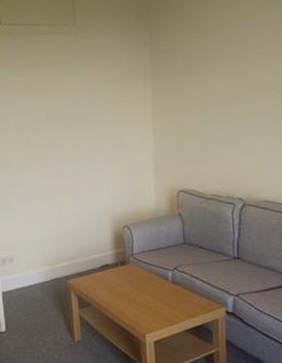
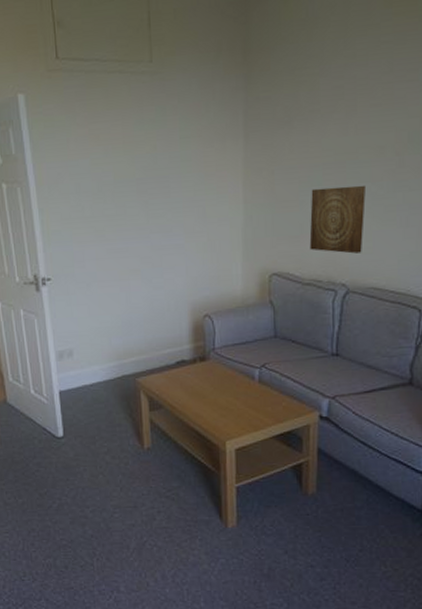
wall art: none [209,117,255,173] -> present [309,185,366,254]

